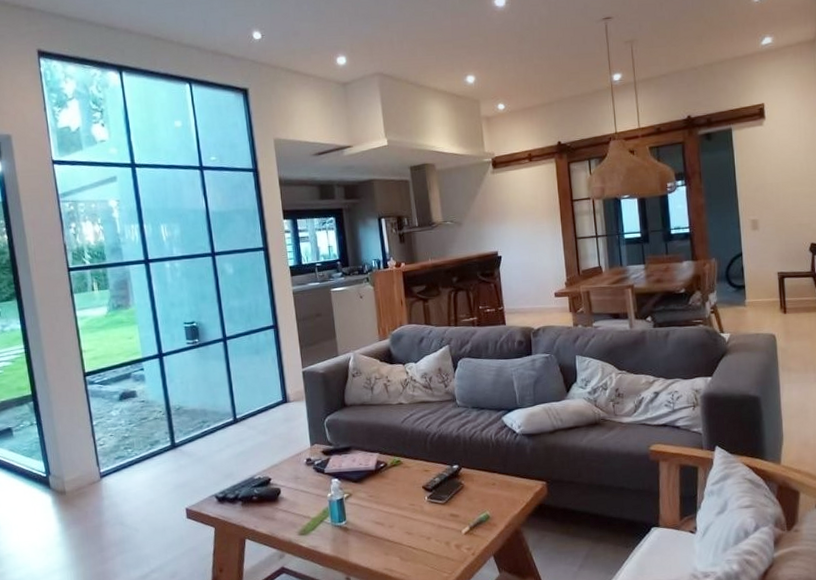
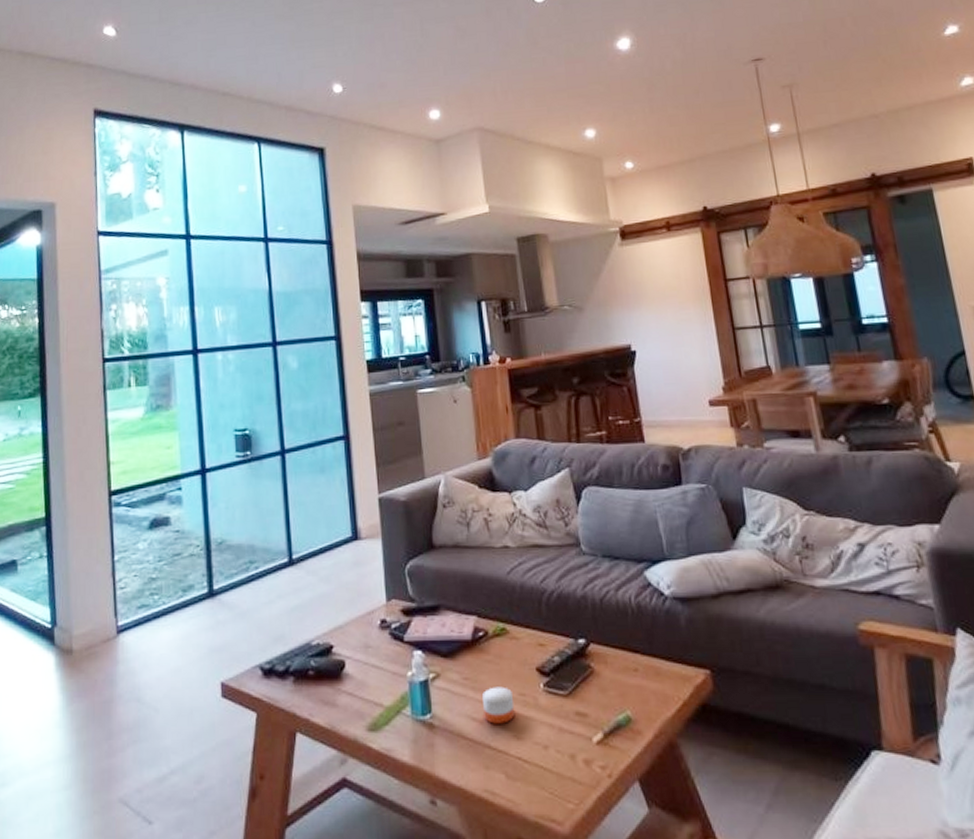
candle: none [383,500,407,525] -> present [482,686,515,724]

